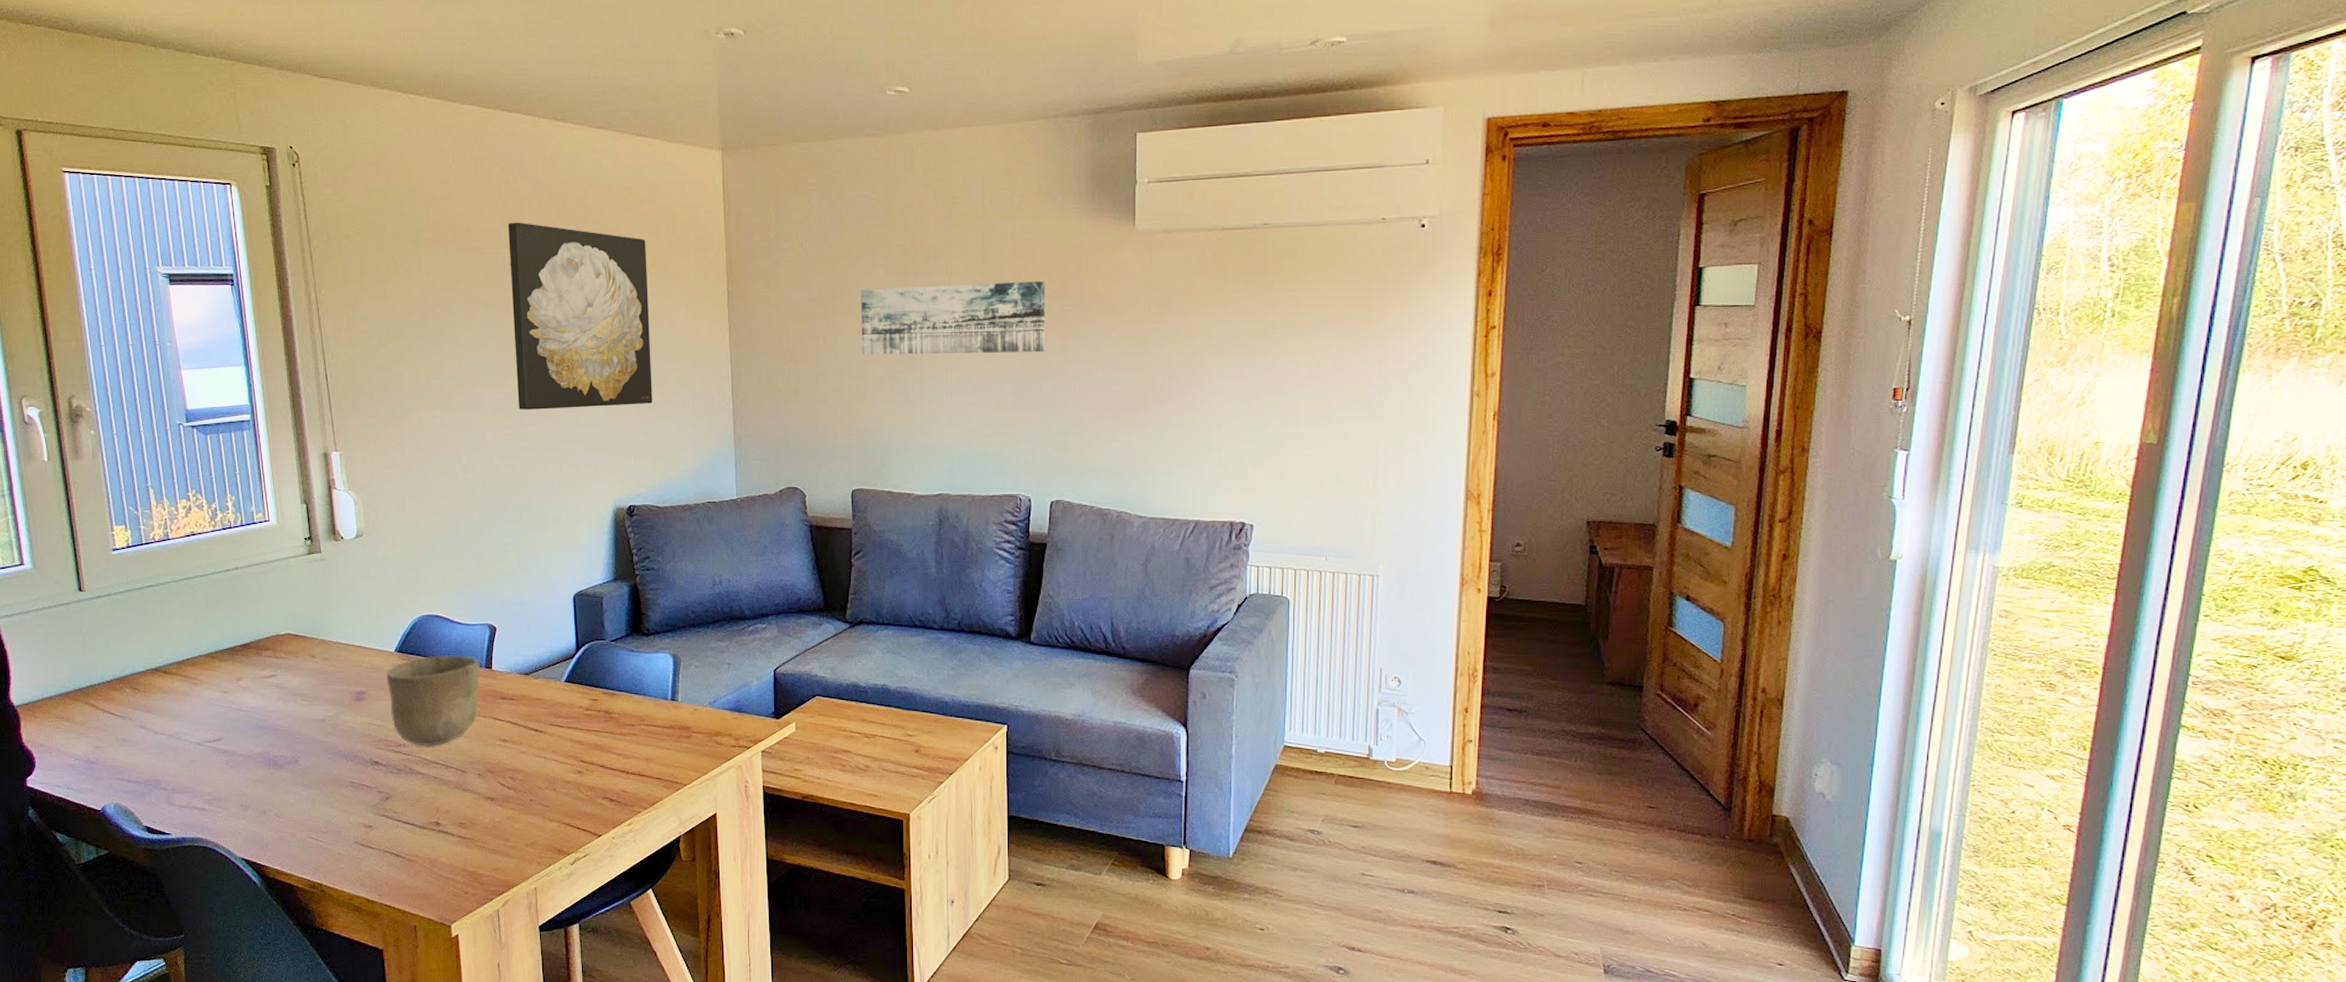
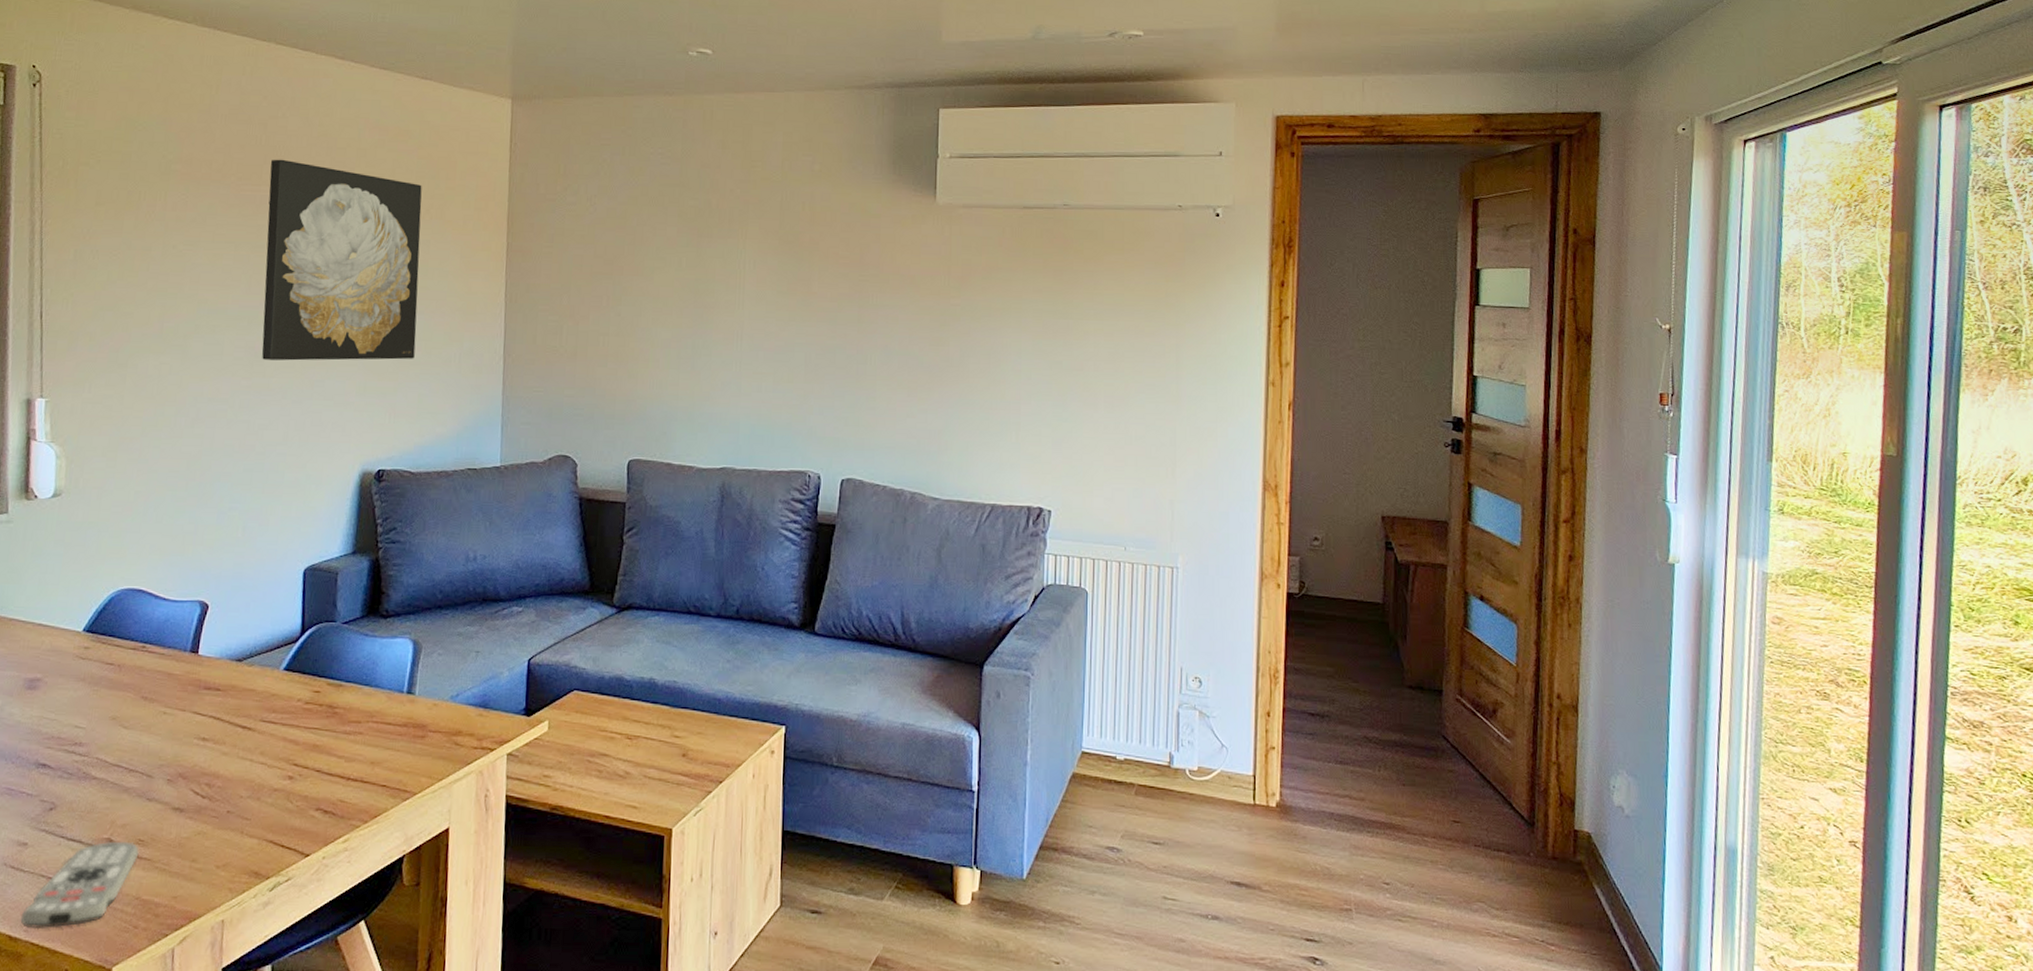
remote control: none [374,824,462,894] -> present [20,841,139,930]
bowl: present [387,655,480,747] -> none [68,636,184,746]
wall art: present [861,281,1045,355] -> none [648,248,843,322]

